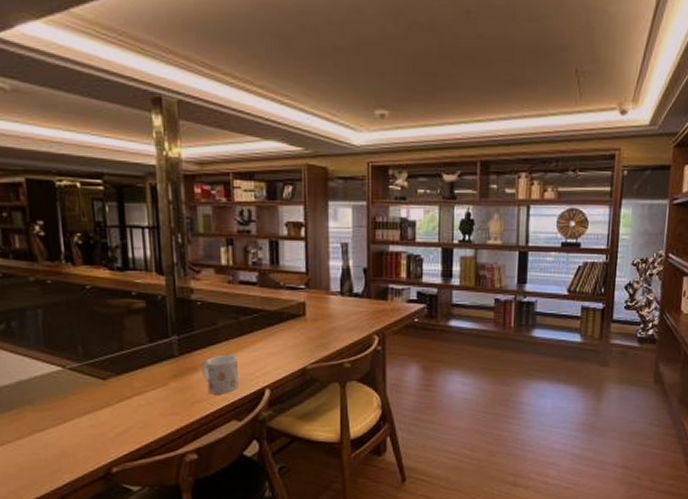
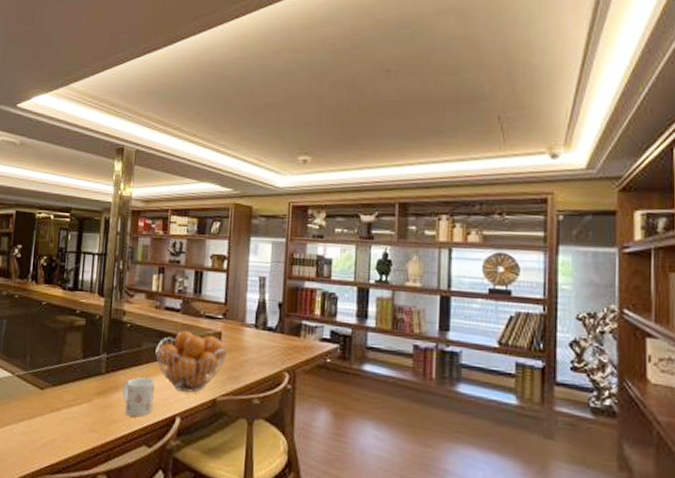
fruit basket: none [234,303,313,364] -> present [155,329,227,393]

